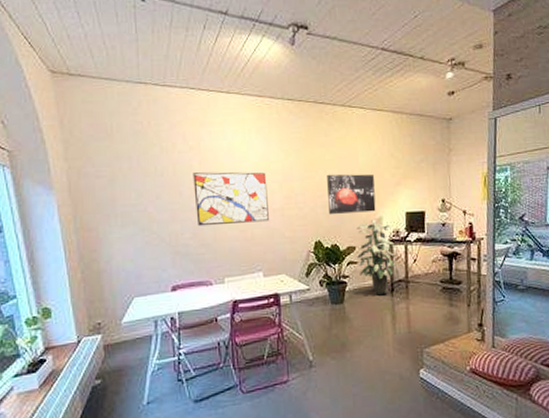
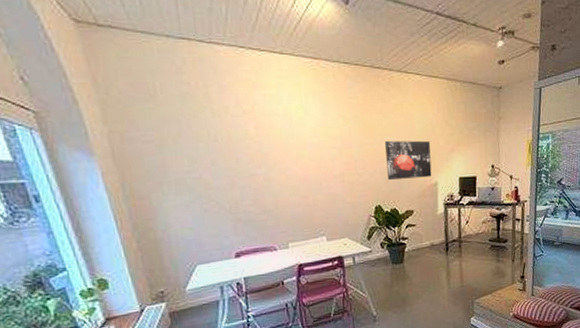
wall art: present [193,172,269,227] -> none [249,137,330,193]
indoor plant: present [357,220,396,294] -> none [414,185,450,254]

